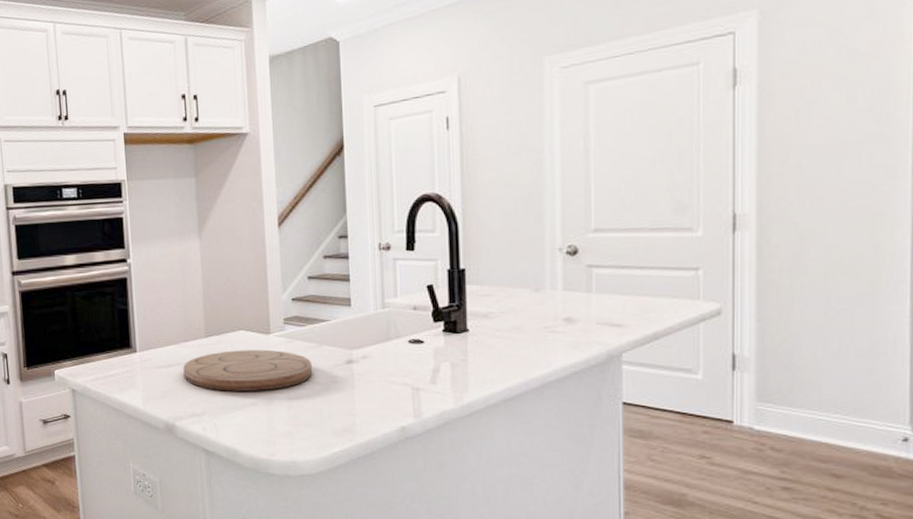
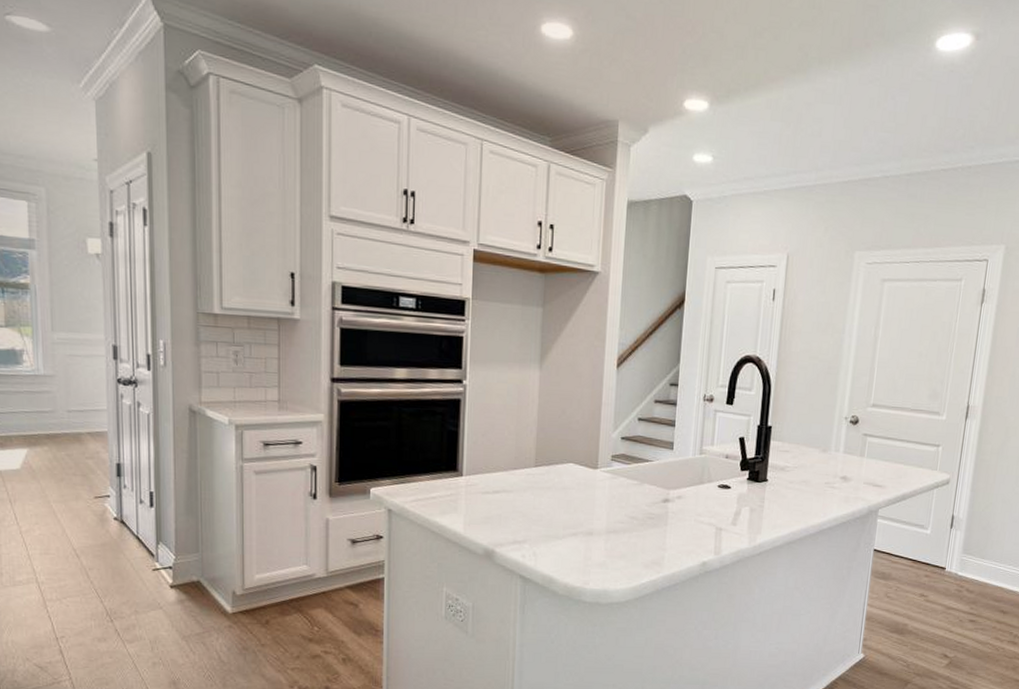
cutting board: present [183,349,313,391] -> none [509,481,633,523]

